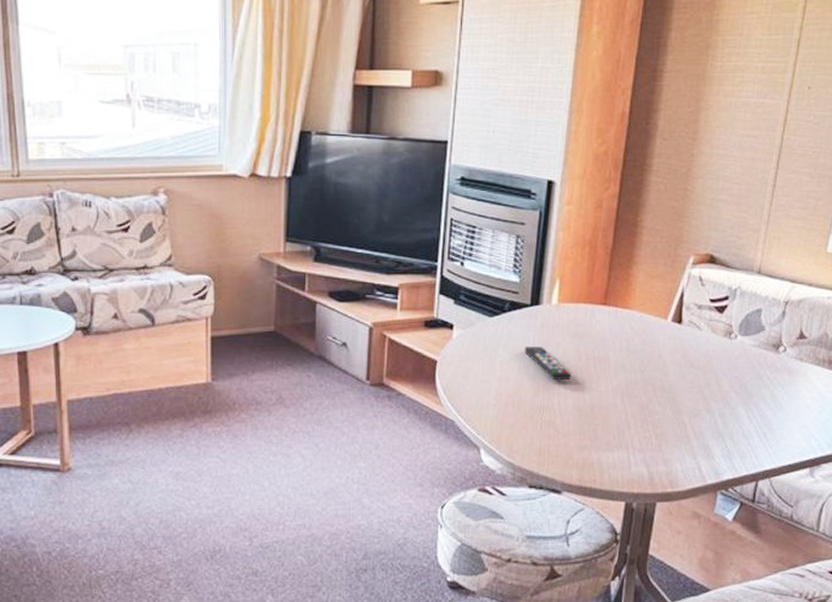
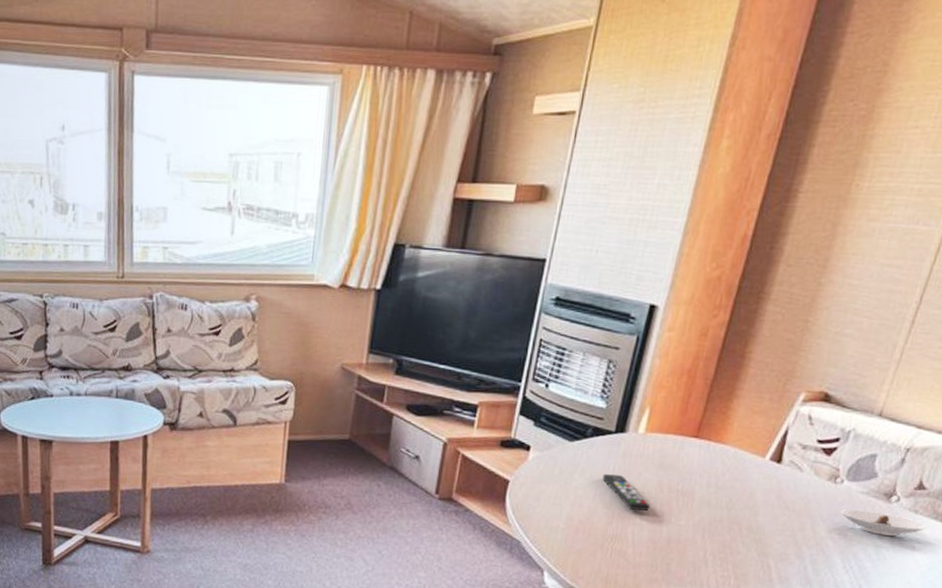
saucer: none [739,362,813,384] -> present [841,509,929,536]

